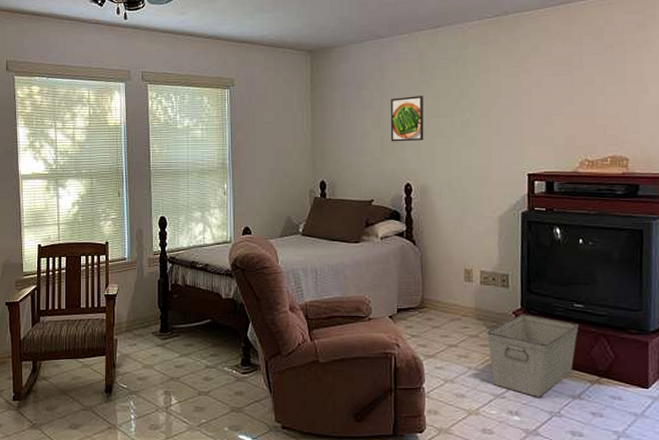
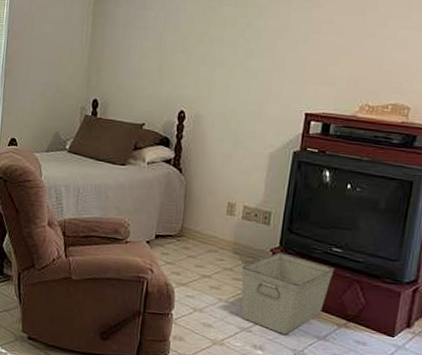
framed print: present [390,96,424,142] -> none [169,21,209,68]

